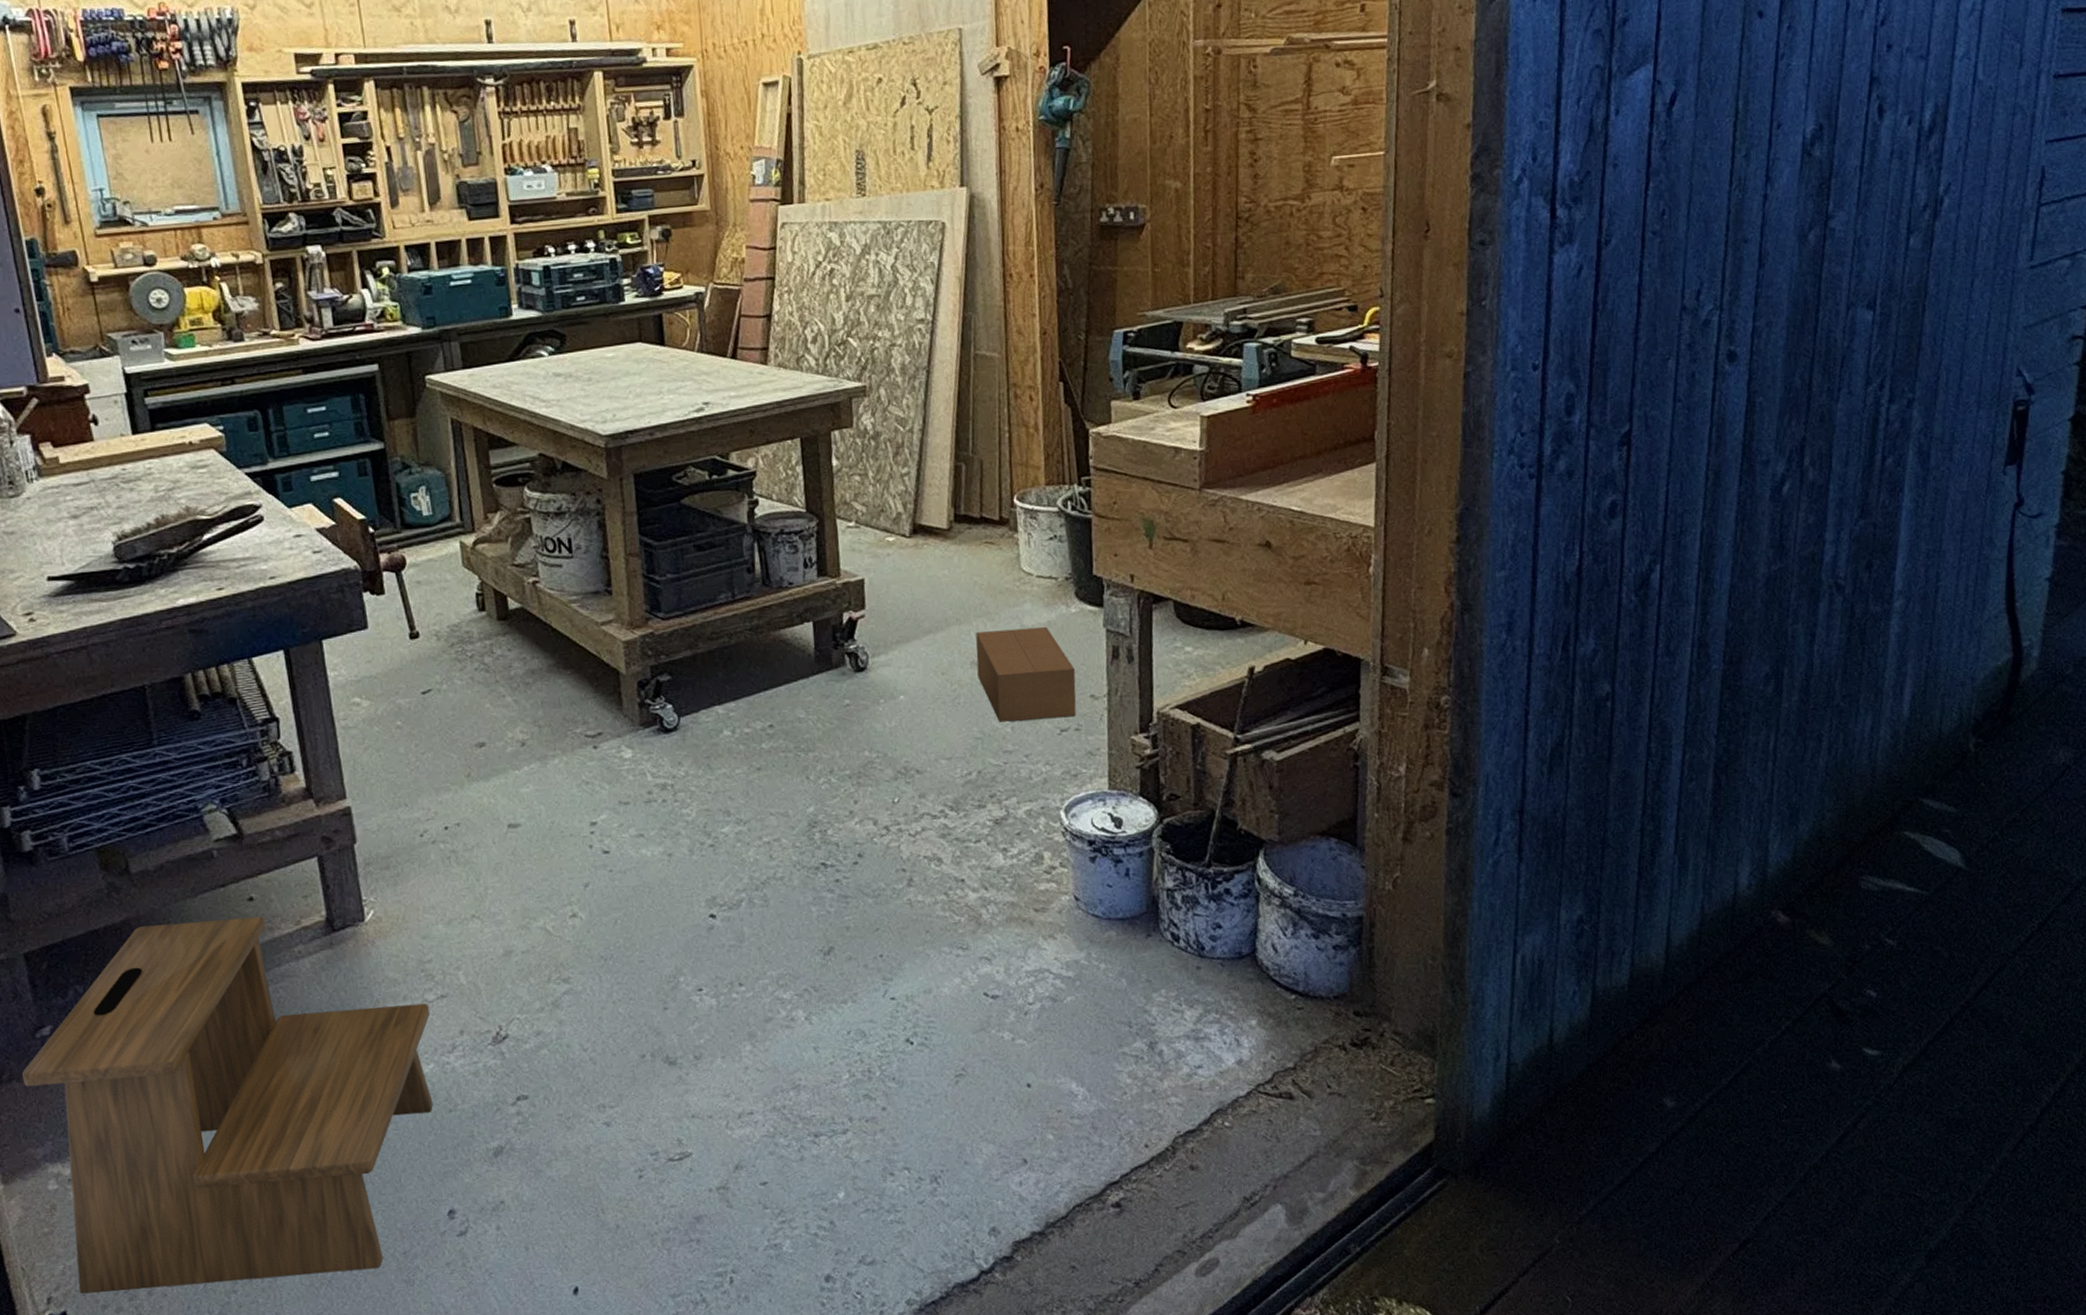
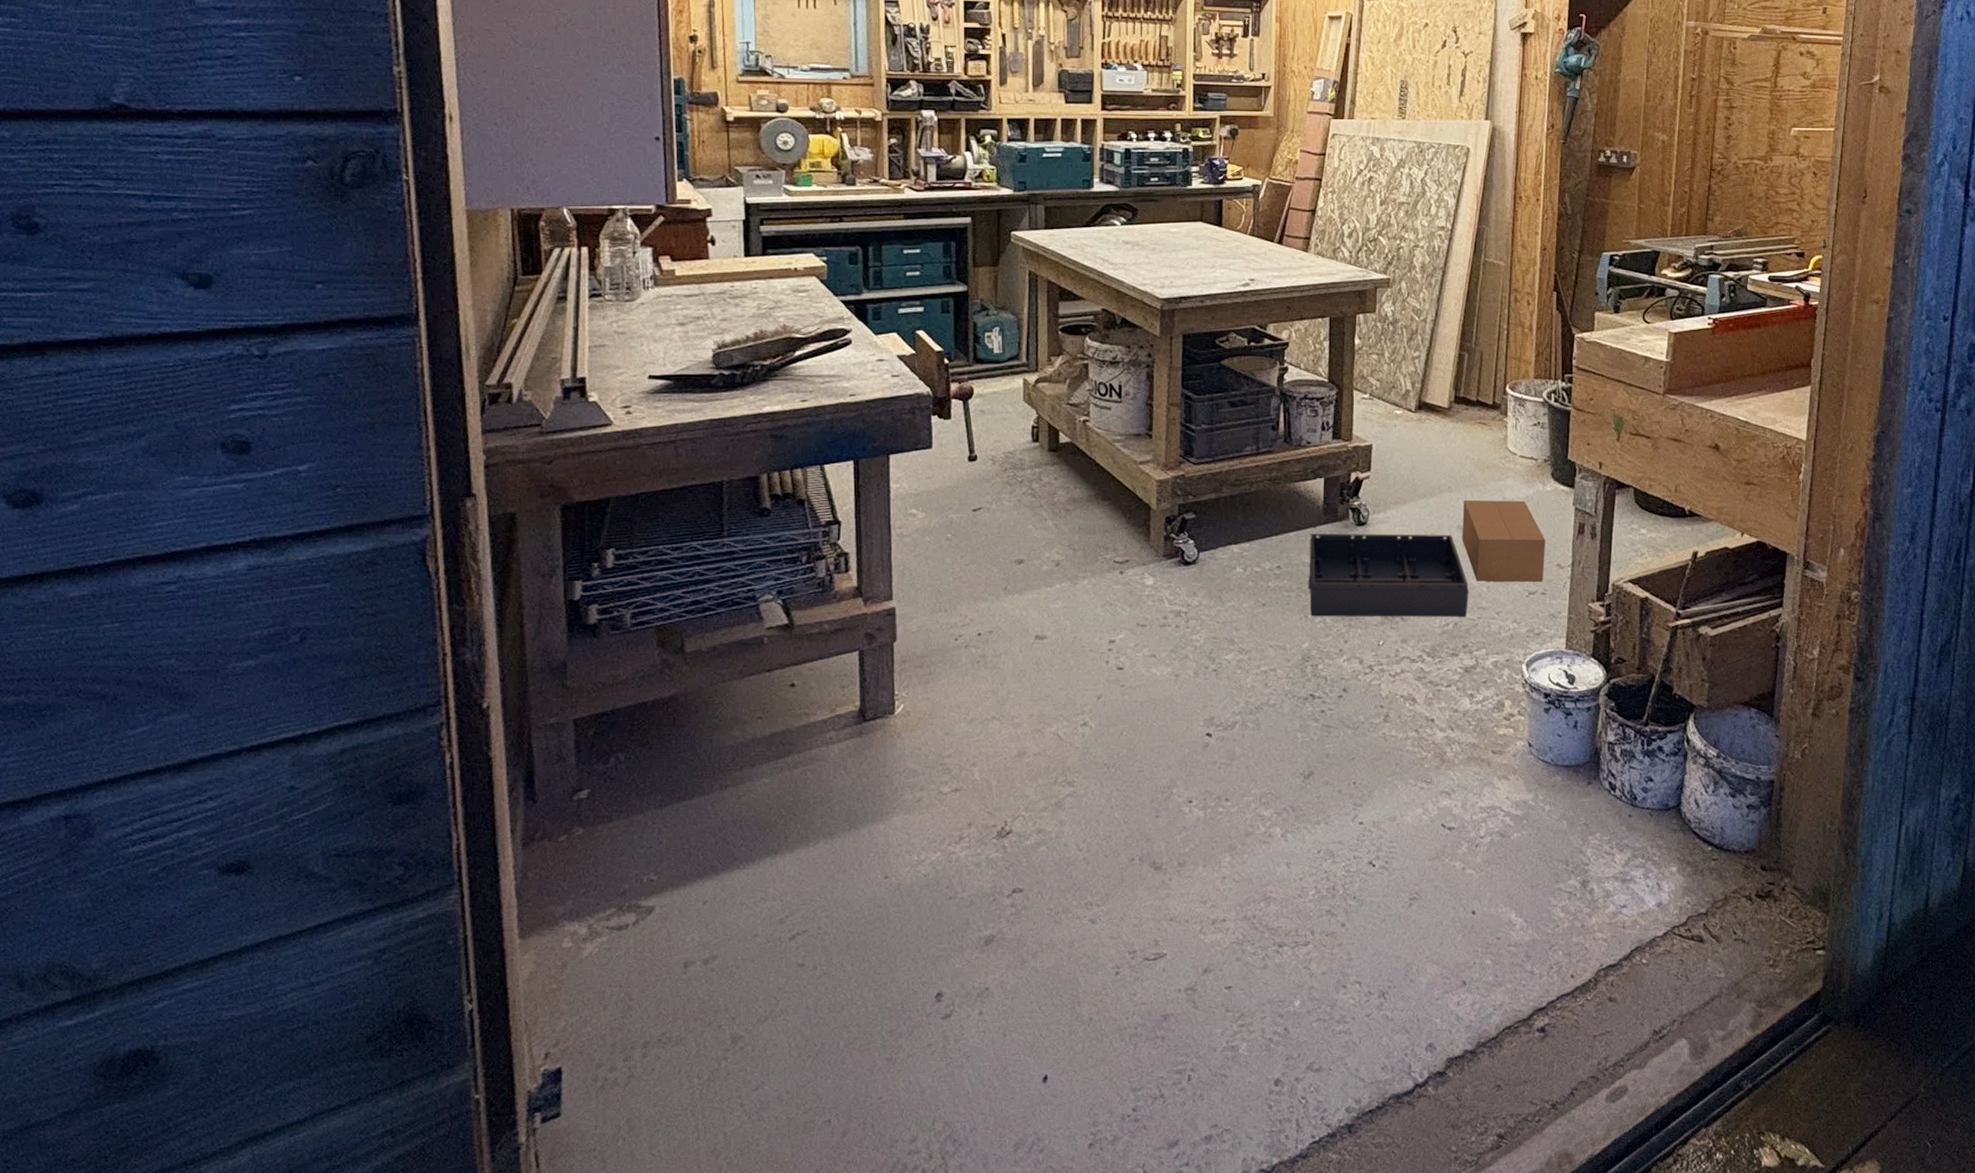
step stool: present [22,916,433,1294] -> none [555,701,943,1051]
plastic crate: none [803,672,992,777] -> present [1309,533,1469,617]

